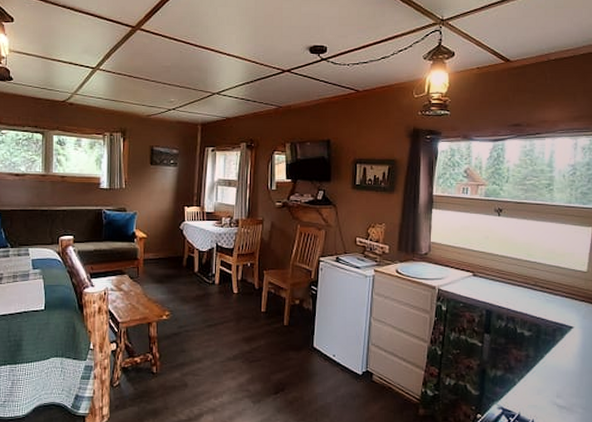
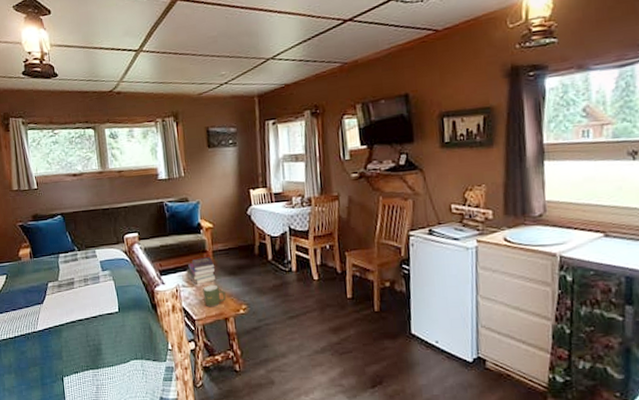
books: none [116,264,144,290] -> present [186,257,215,286]
mug: none [130,290,151,312] -> present [203,284,226,308]

